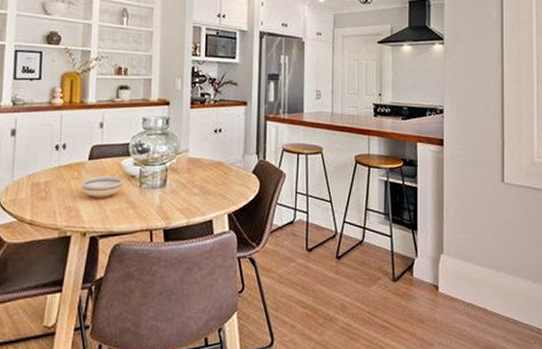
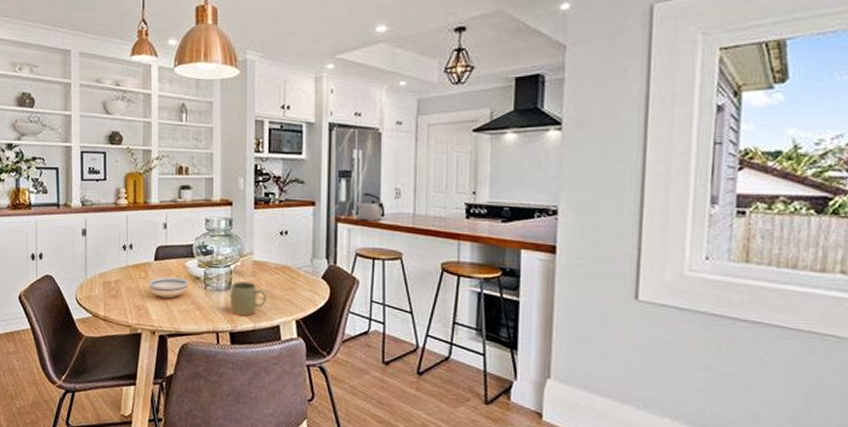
mug: none [164,178,200,213] -> present [230,281,266,316]
kettle: none [281,94,308,120] -> present [353,193,385,221]

